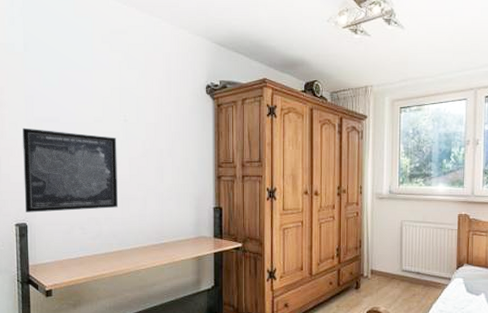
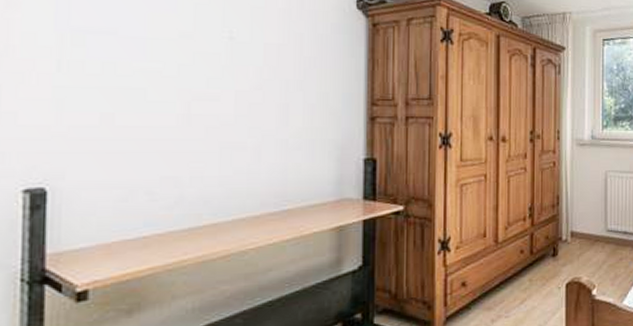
wall art: present [22,127,118,213] -> none [44,41,216,171]

